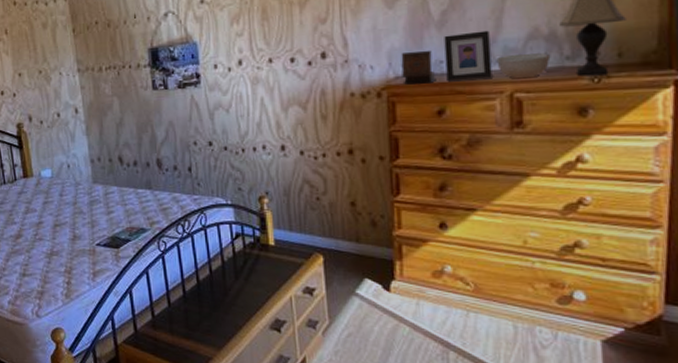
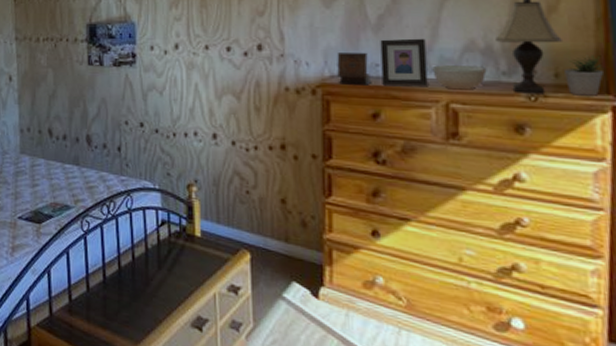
potted plant: none [628,30,666,73] -> present [564,55,603,96]

